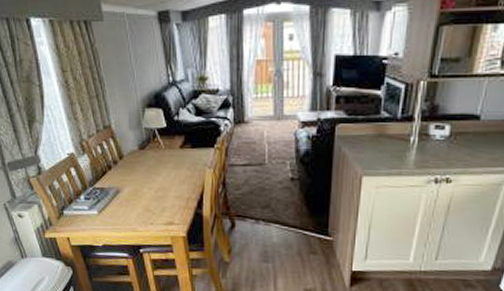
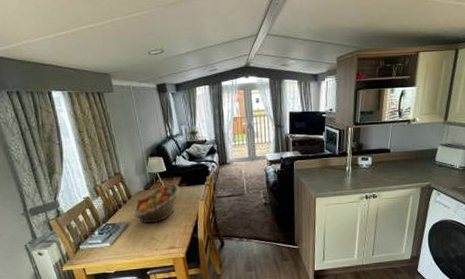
fruit basket: none [125,144,183,192] -> present [133,183,181,224]

